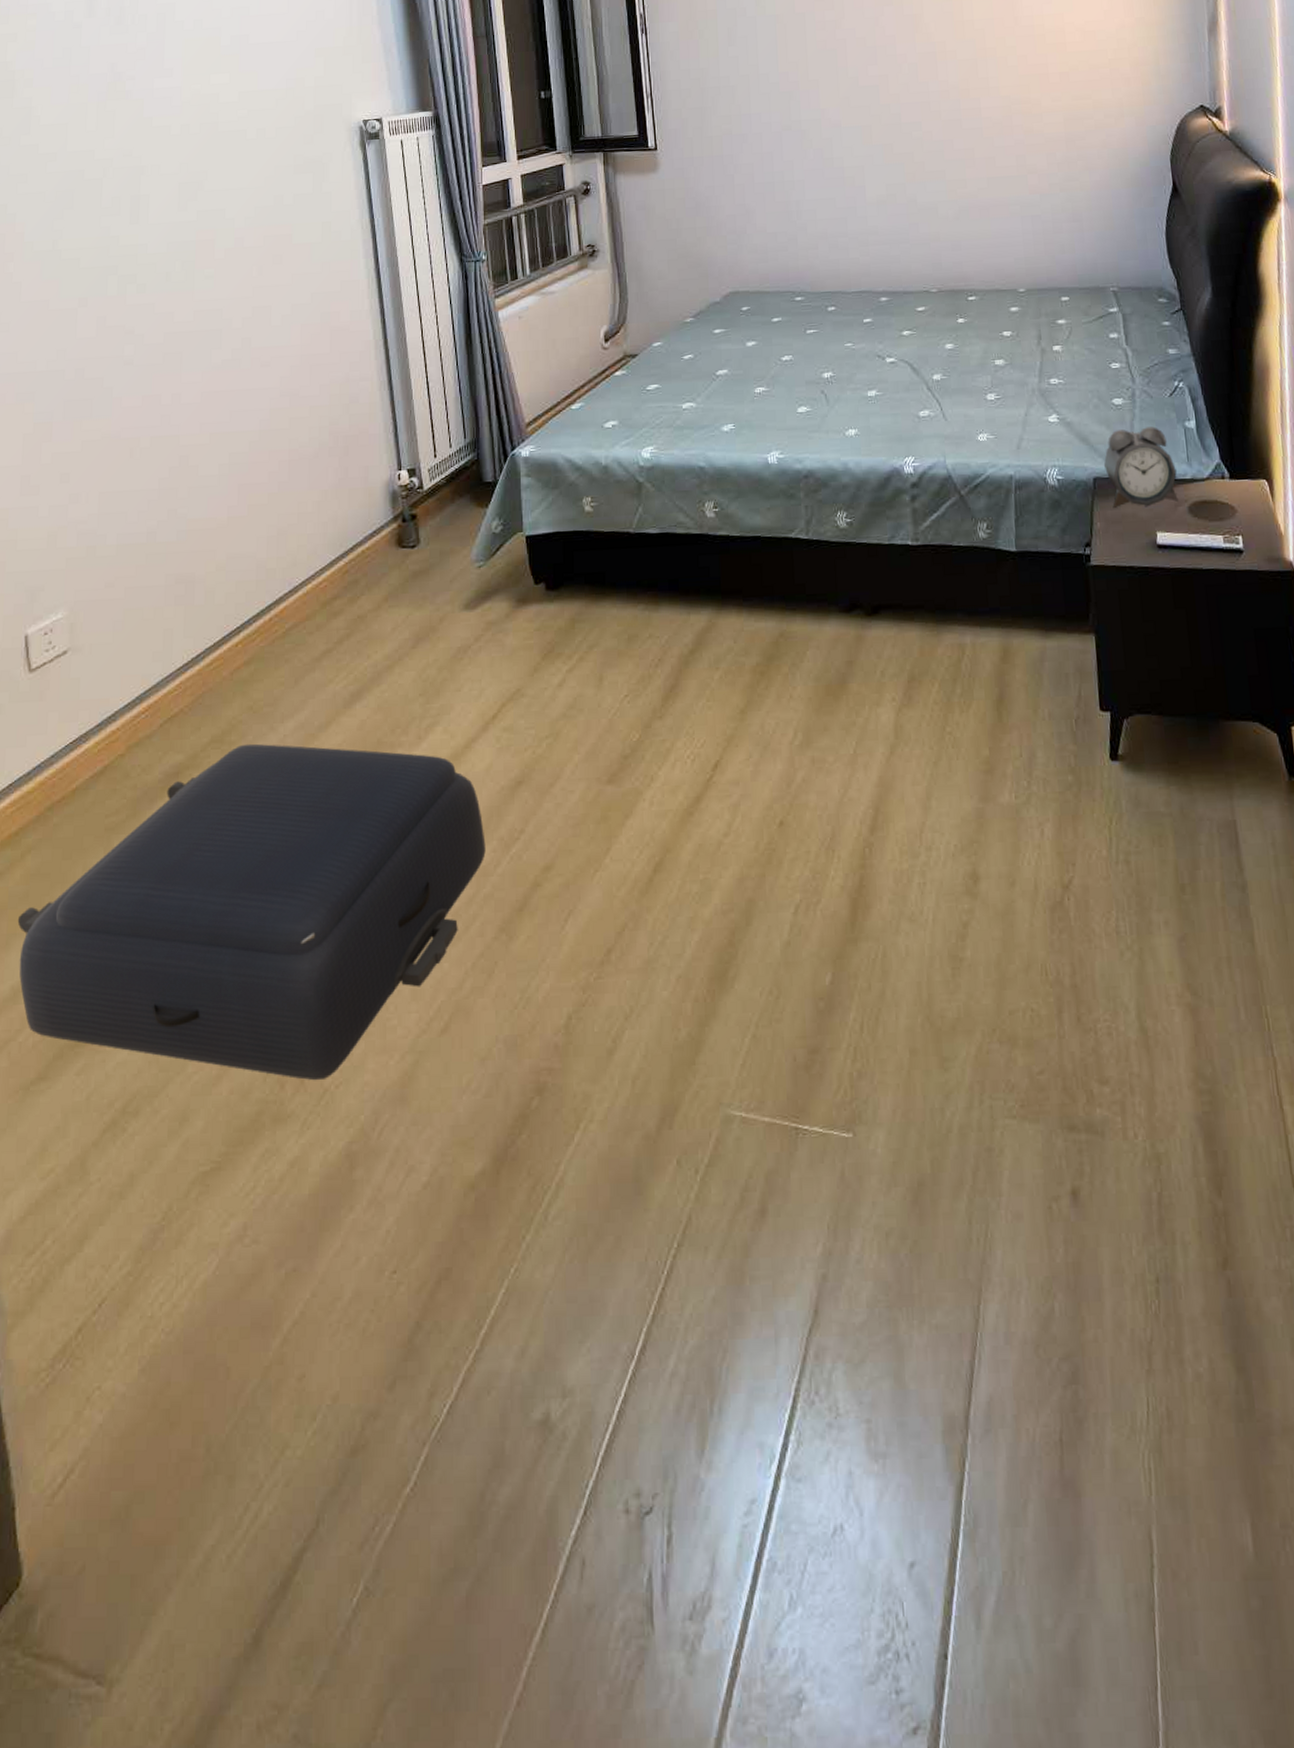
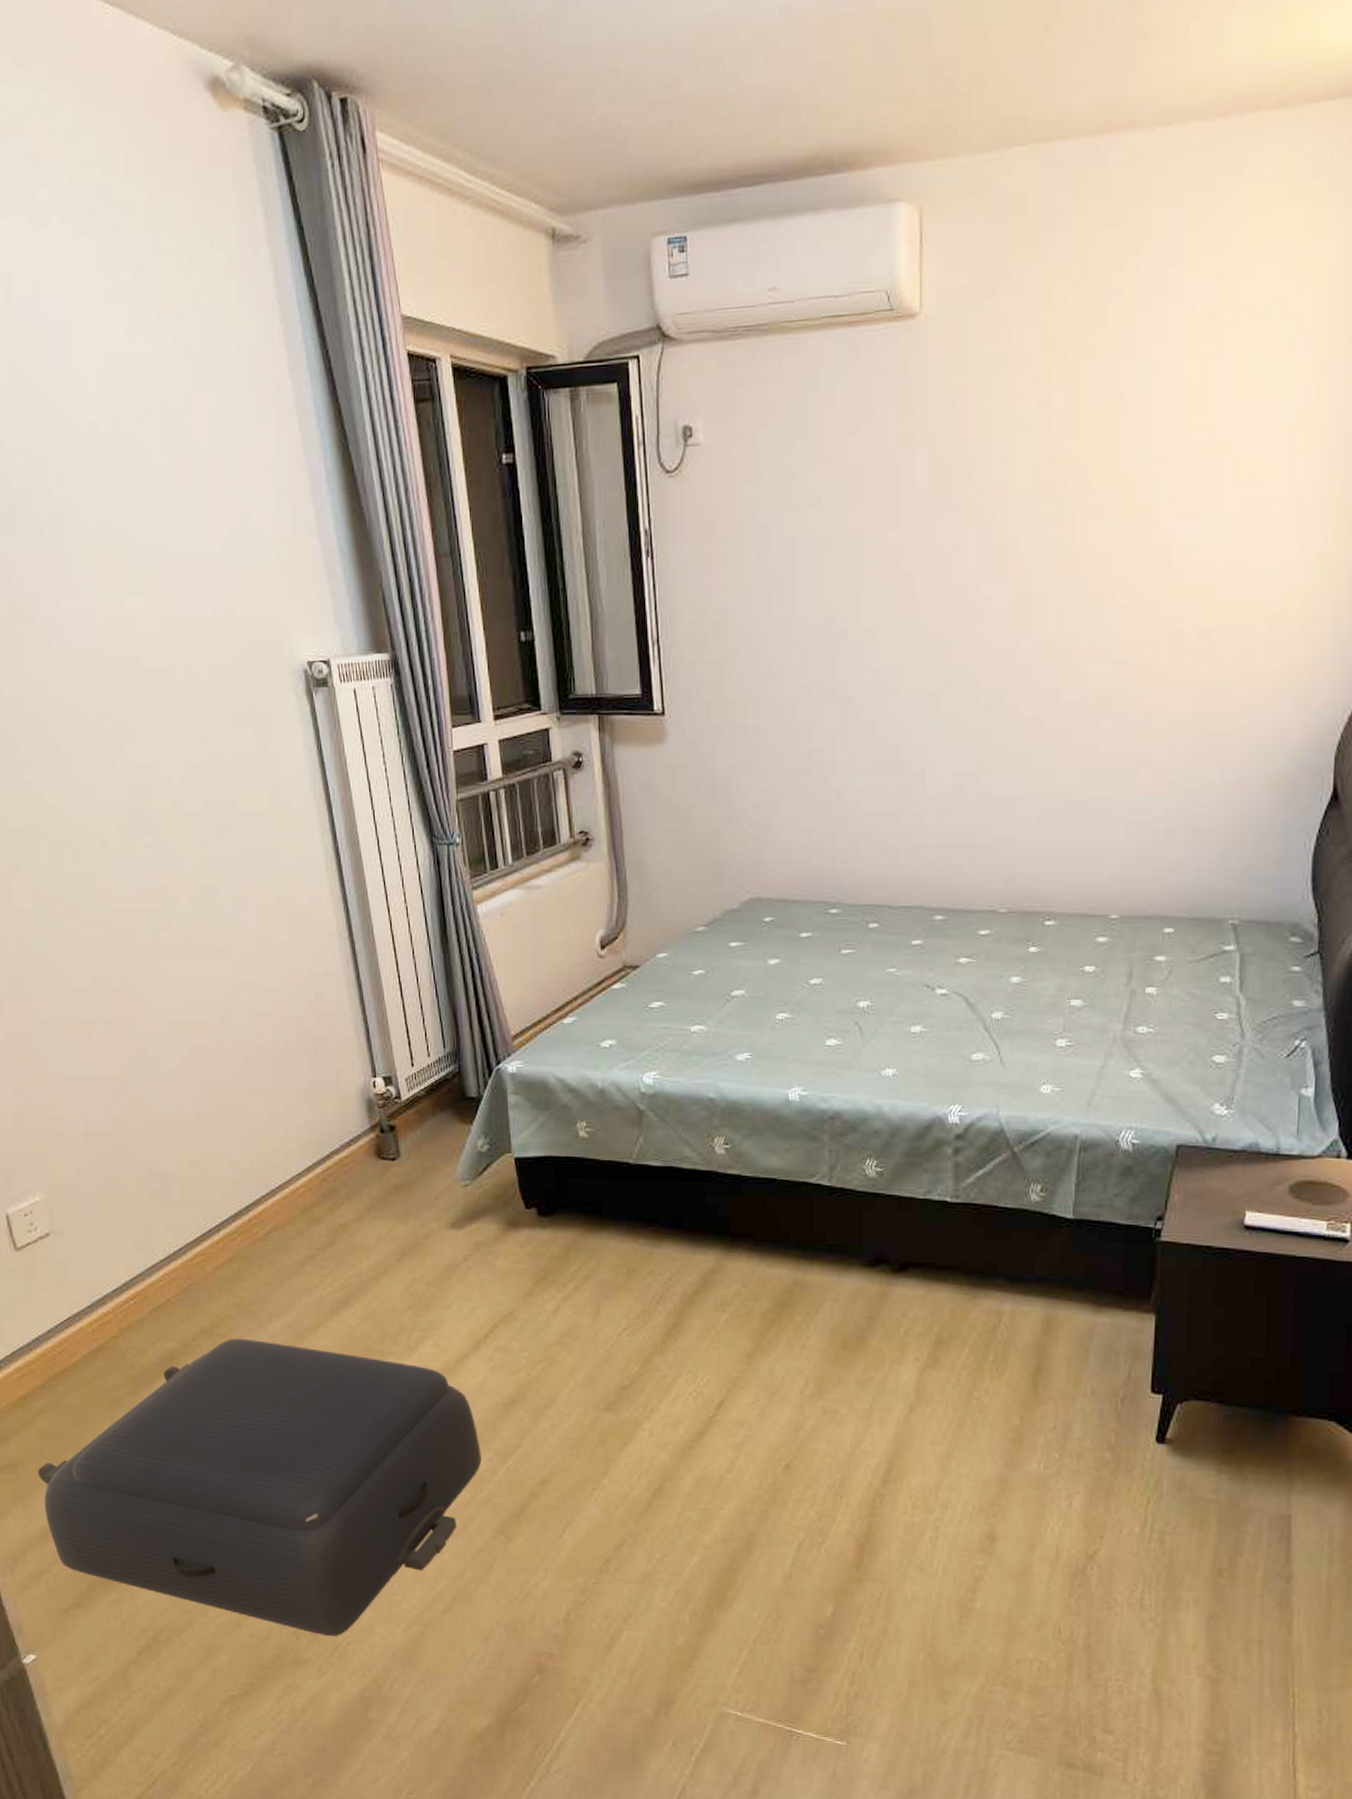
alarm clock: present [1103,426,1178,508] -> none [1191,1091,1281,1181]

